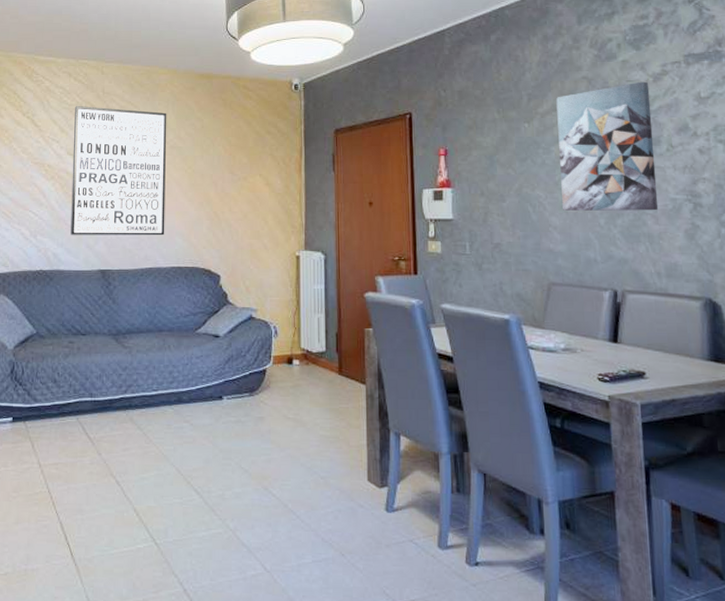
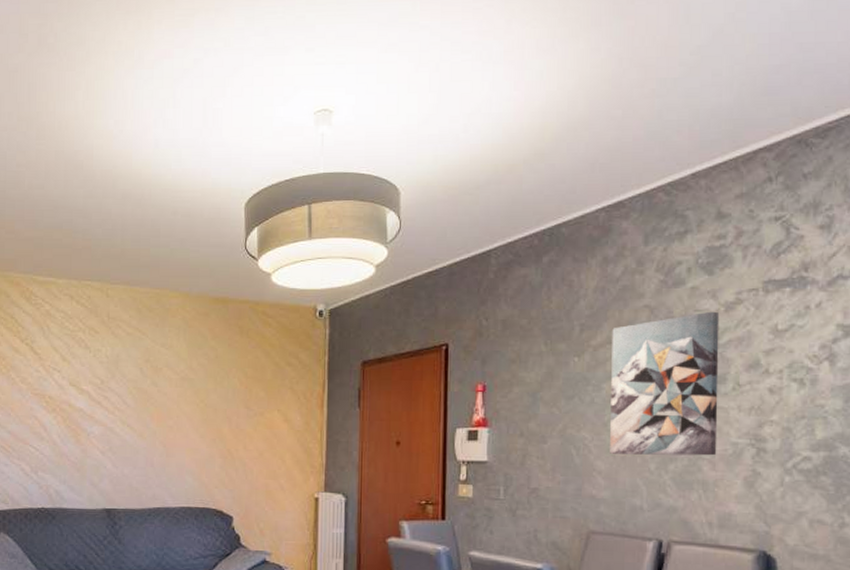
wall art: present [70,106,167,236] -> none [74,332,178,474]

